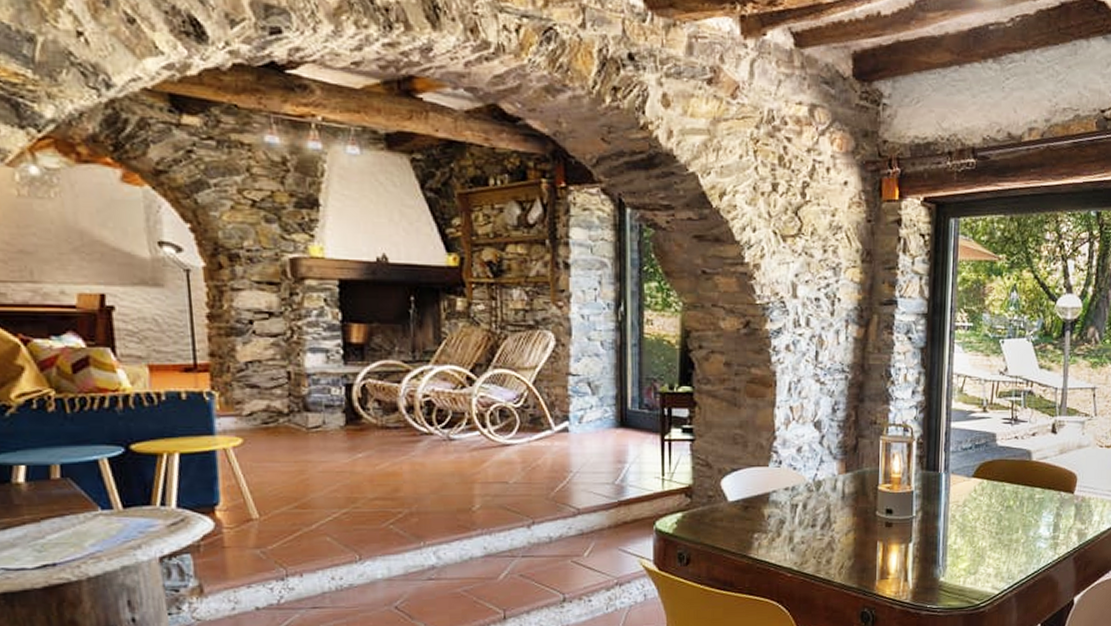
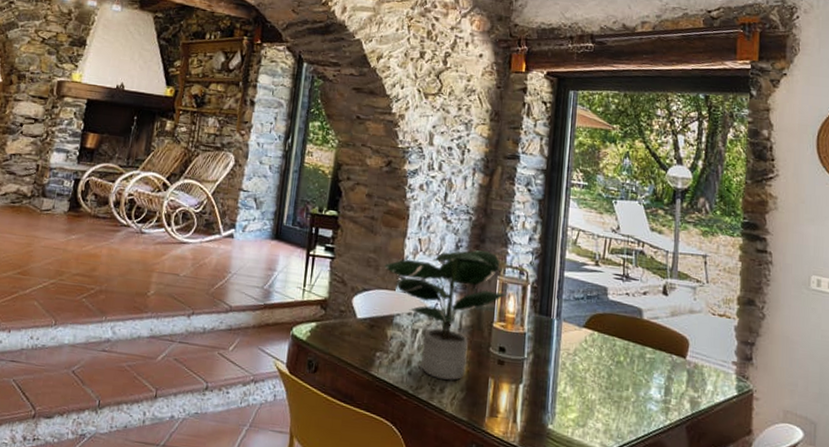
potted plant: none [753,411,892,551] -> present [384,250,508,381]

